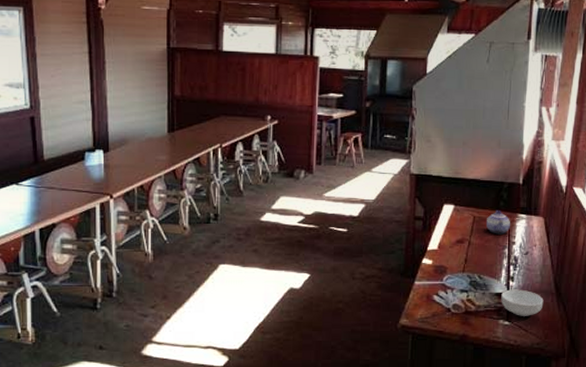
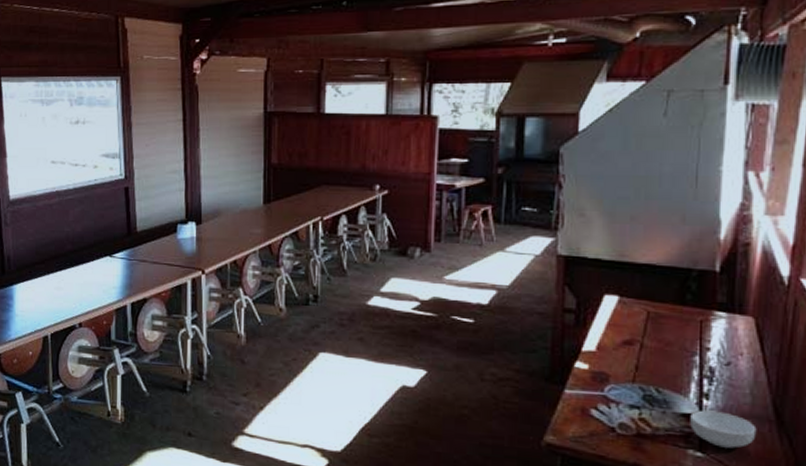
teapot: present [485,211,510,235] -> none [665,305,702,337]

